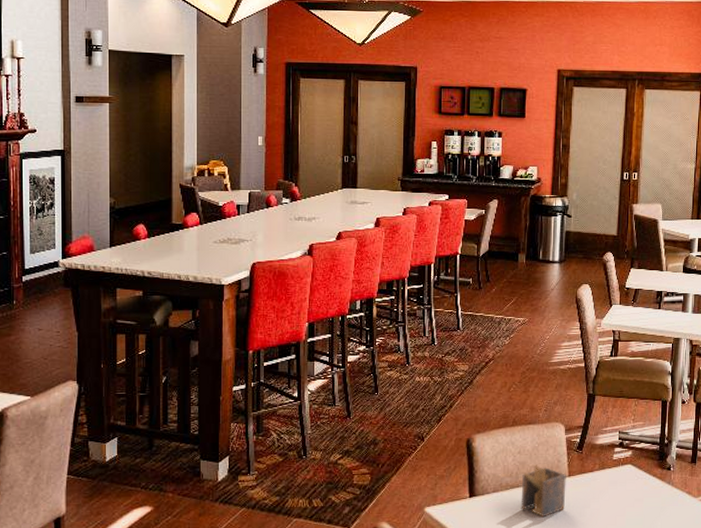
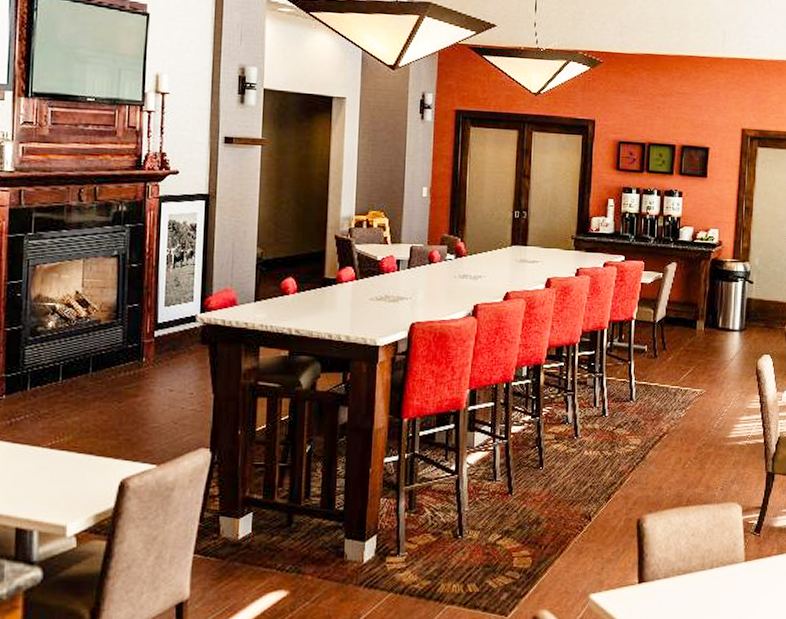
napkin holder: present [521,464,566,518] -> none [693,548,743,606]

